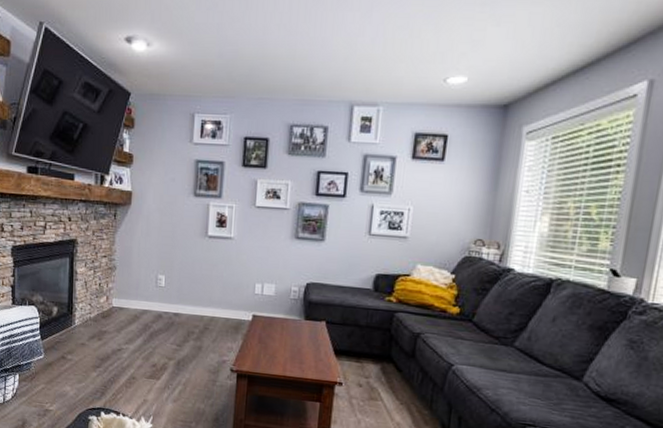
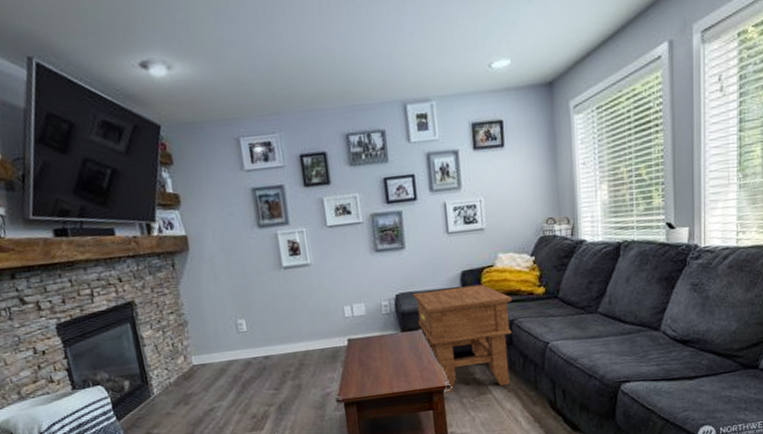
side table: none [322,285,423,397] -> present [413,284,512,394]

